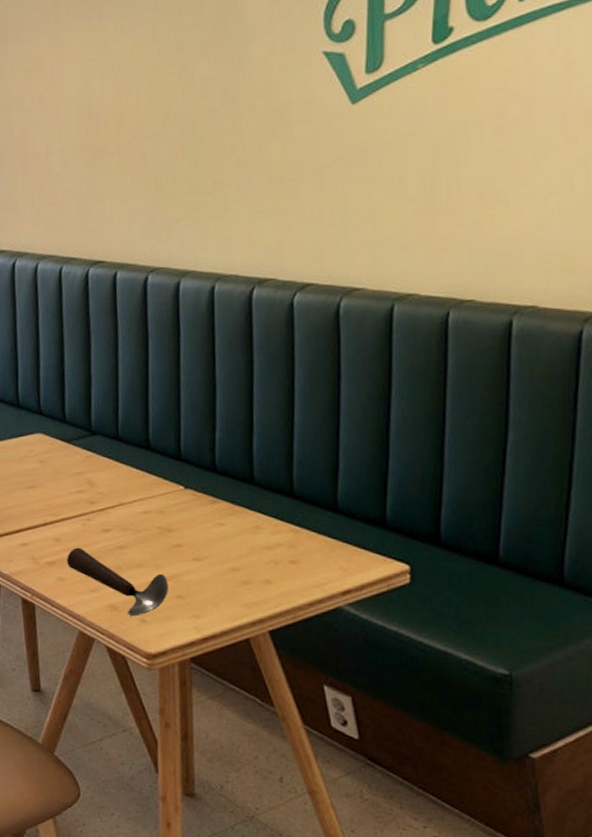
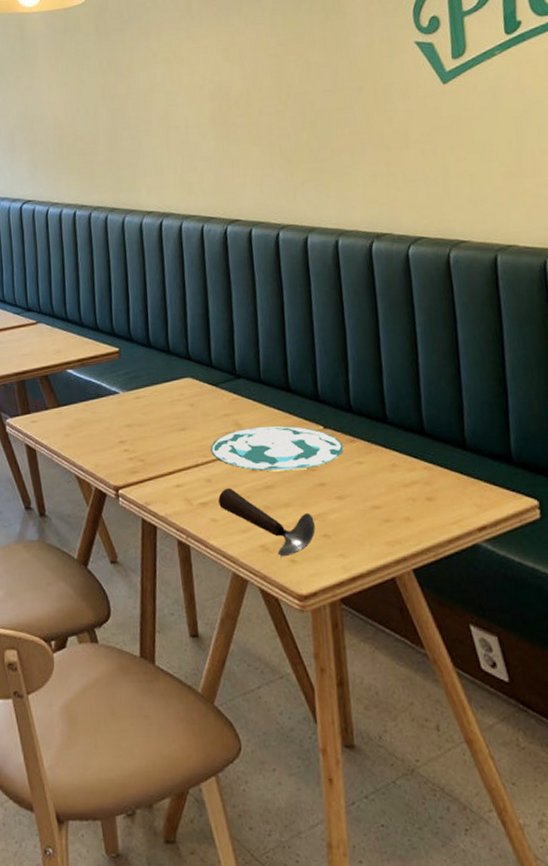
plate: none [60,484,204,532] -> present [210,425,344,472]

